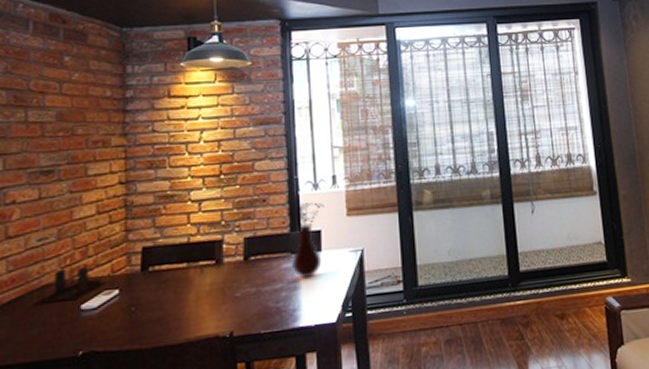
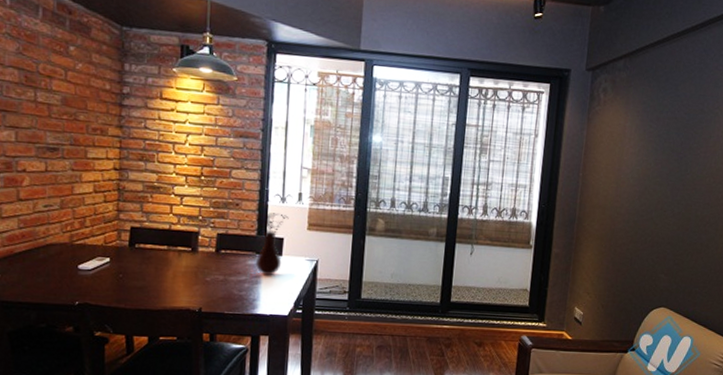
napkin holder: present [32,266,108,307] -> none [39,233,101,261]

